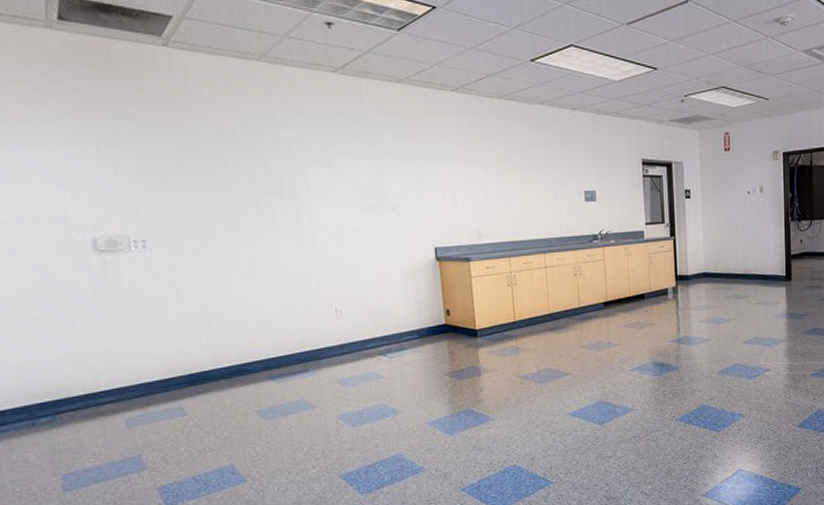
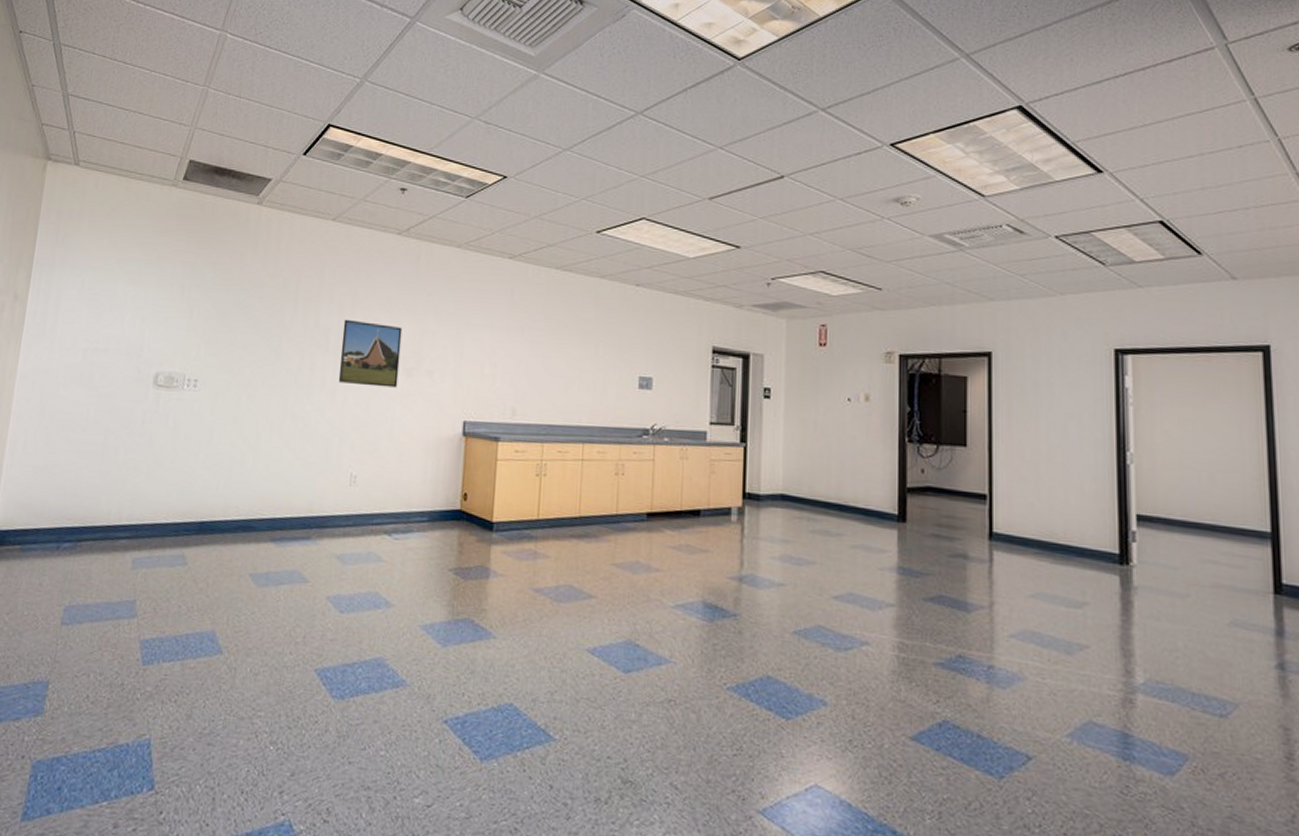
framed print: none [294,163,365,227] -> present [338,319,403,388]

